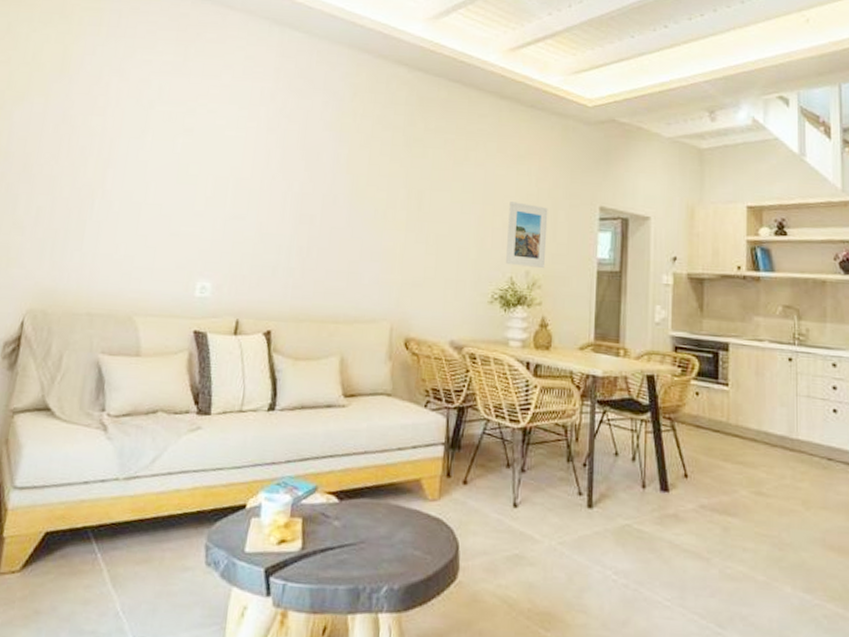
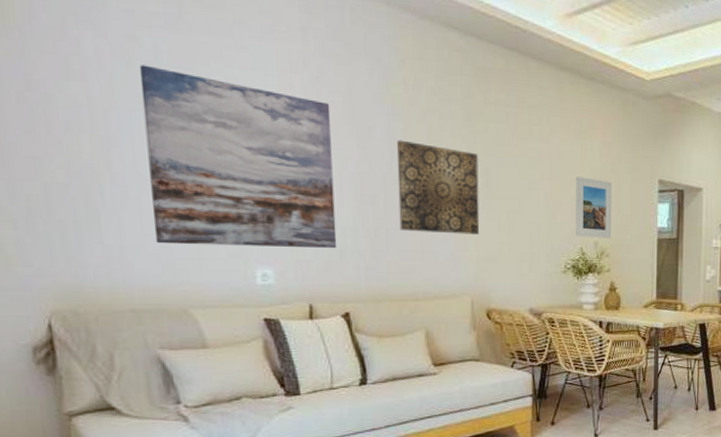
wall art: none [122,102,287,266] -> present [139,64,337,249]
wall art: none [331,164,413,258] -> present [396,140,480,235]

